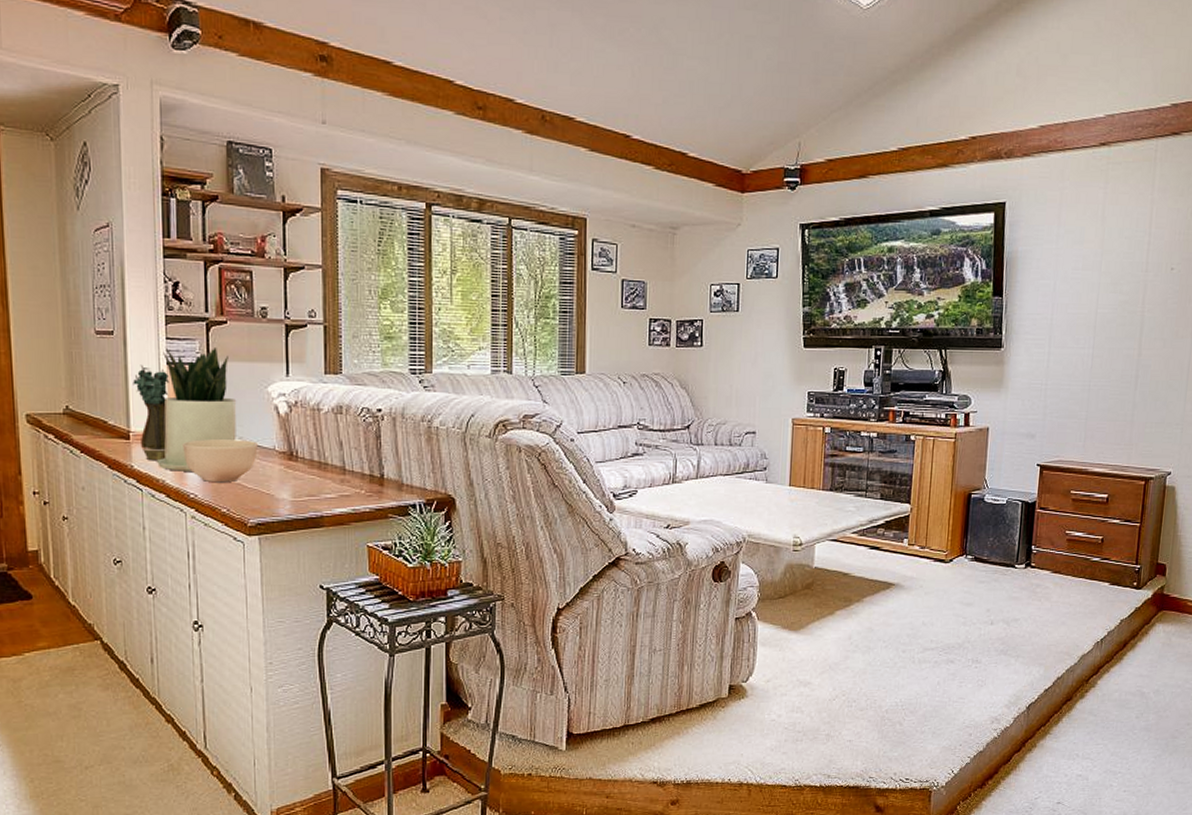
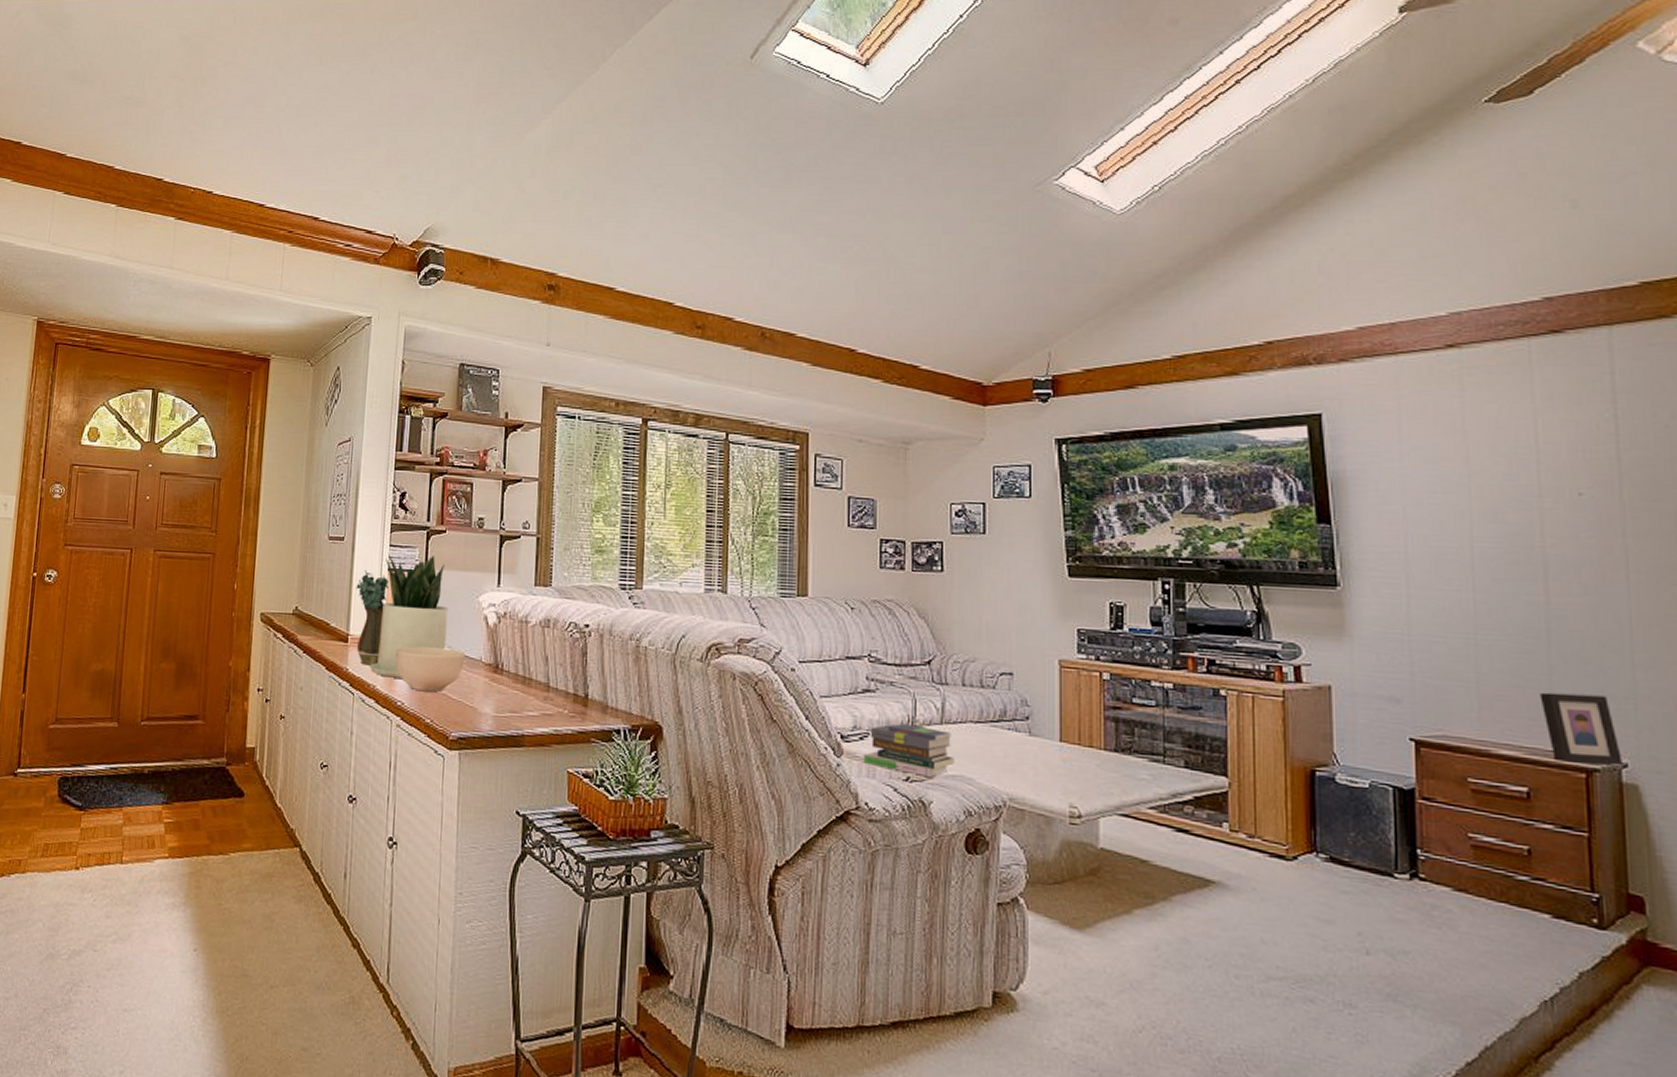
books: none [631,481,706,524] -> present [863,723,954,778]
picture frame: none [1124,423,1168,474] -> present [1540,692,1622,765]

